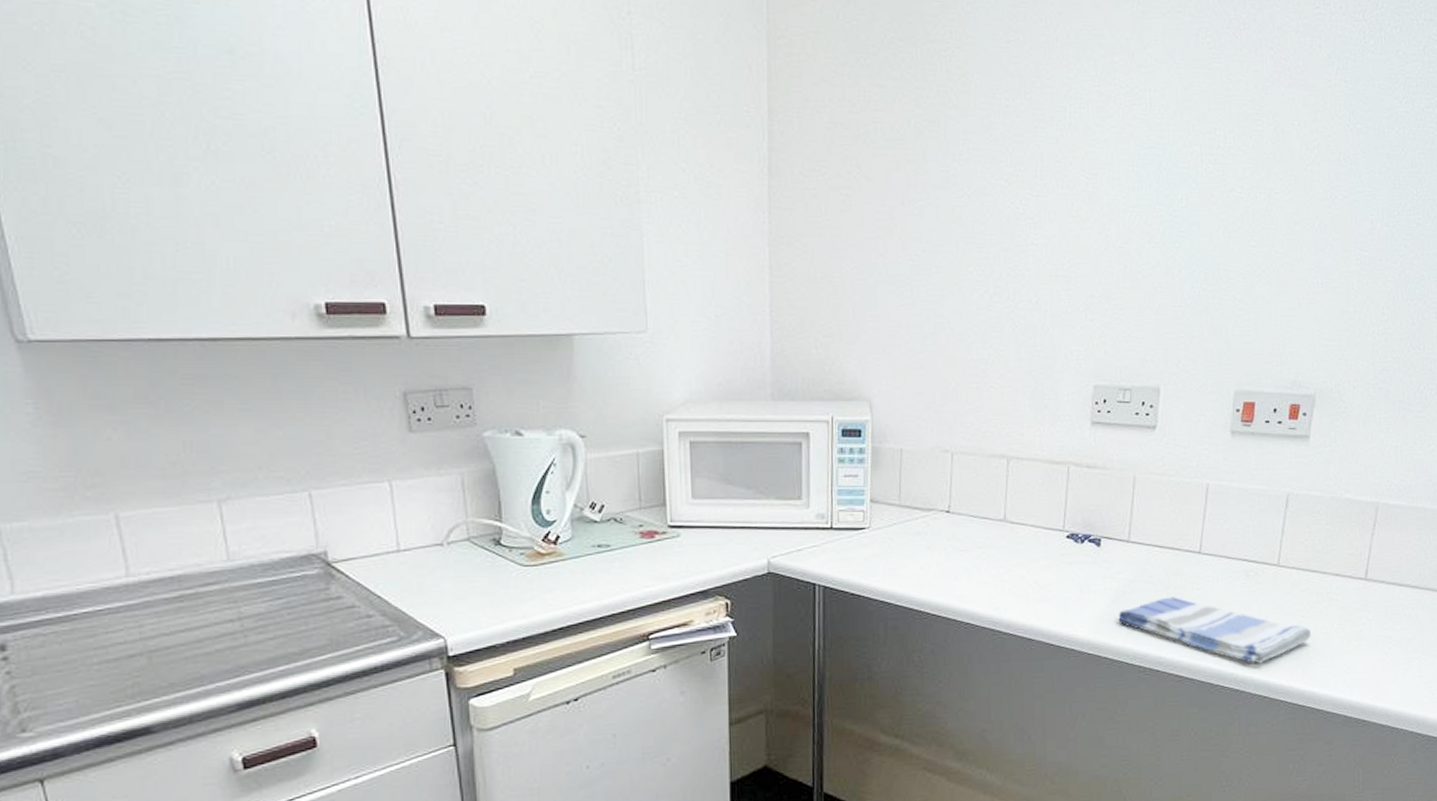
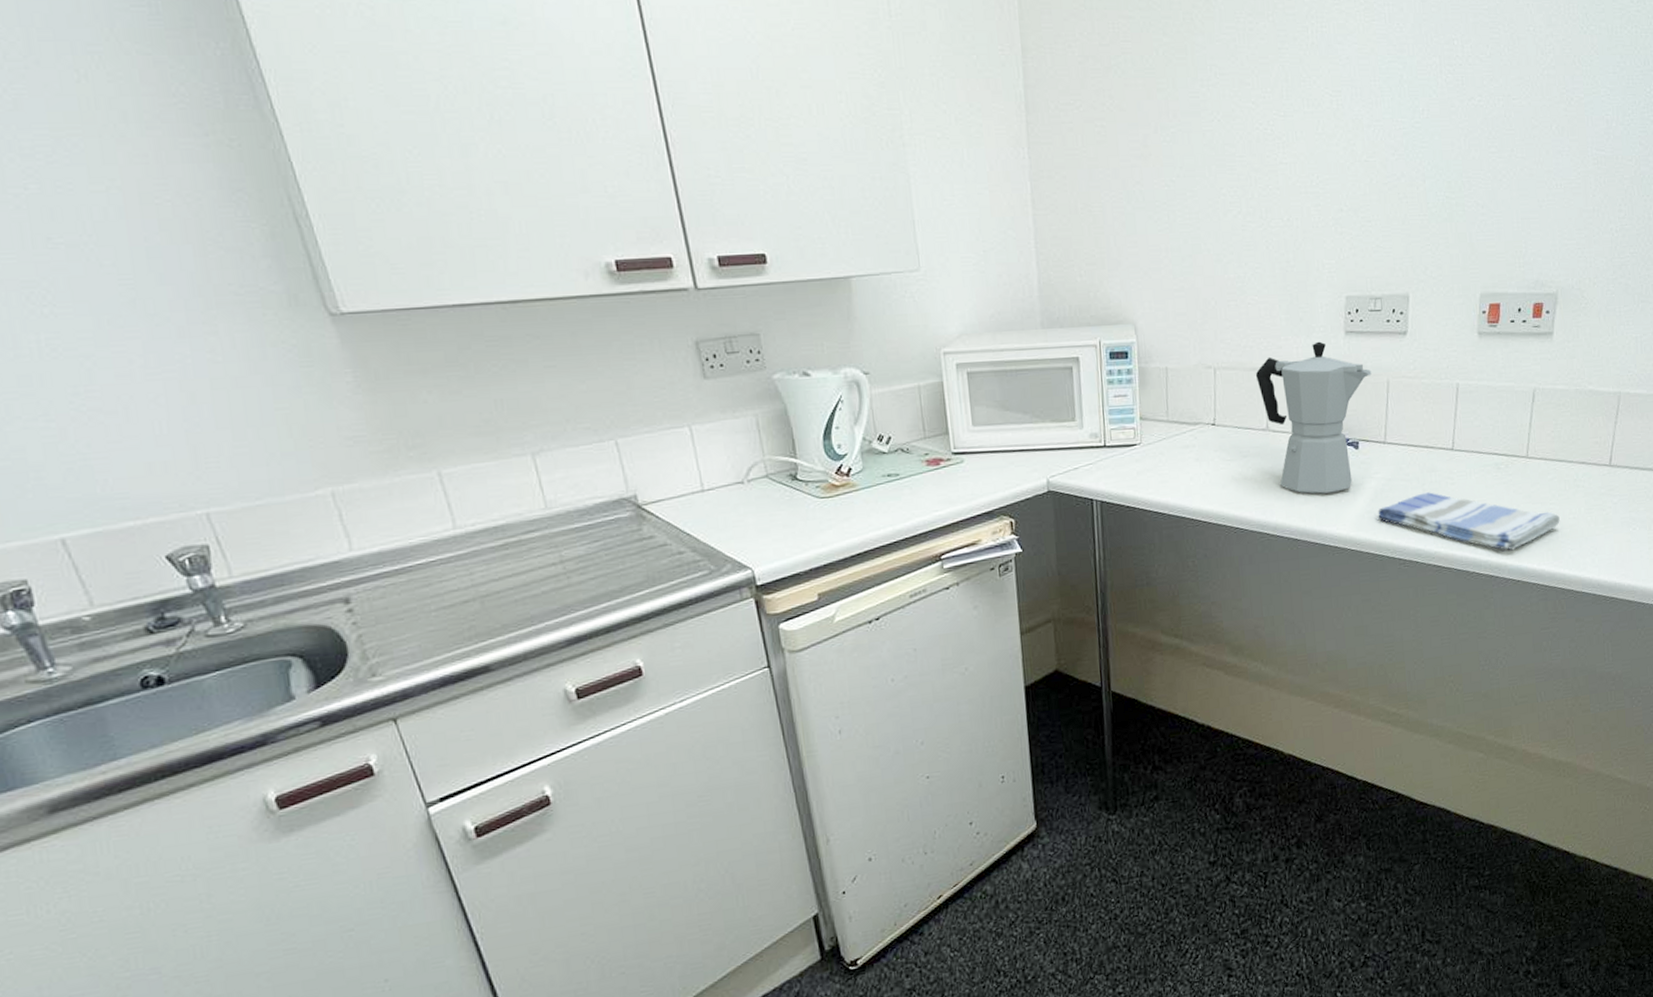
moka pot: none [994,431,1118,592] -> present [1255,341,1372,494]

